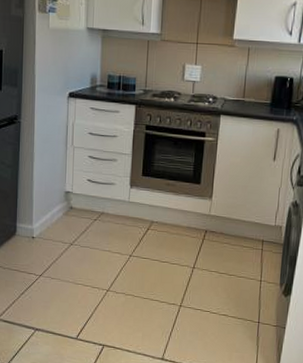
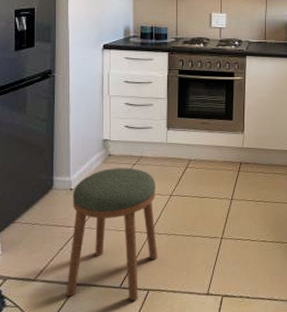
stool: none [25,221,116,354] -> present [66,167,158,301]

